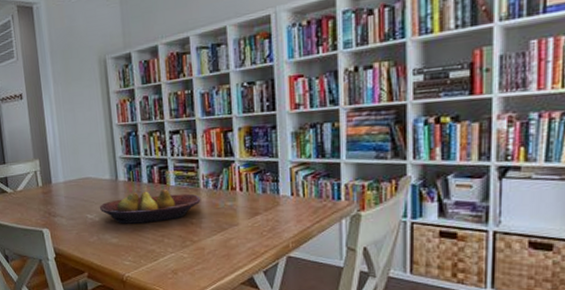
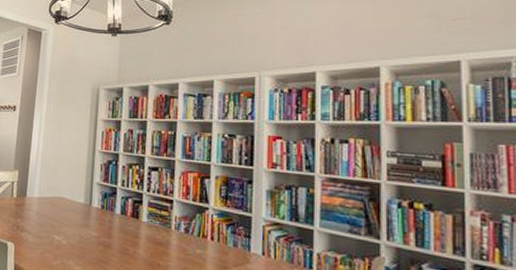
fruit bowl: present [99,188,201,224] -> none [68,220,171,258]

